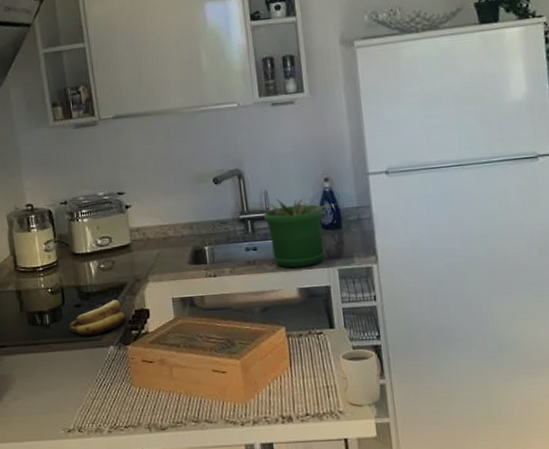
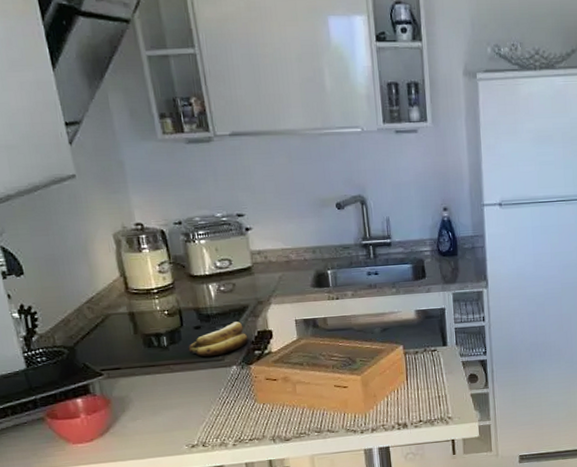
planter: present [261,198,340,269] -> none [383,225,457,292]
mug: present [339,349,381,406] -> none [450,363,485,412]

